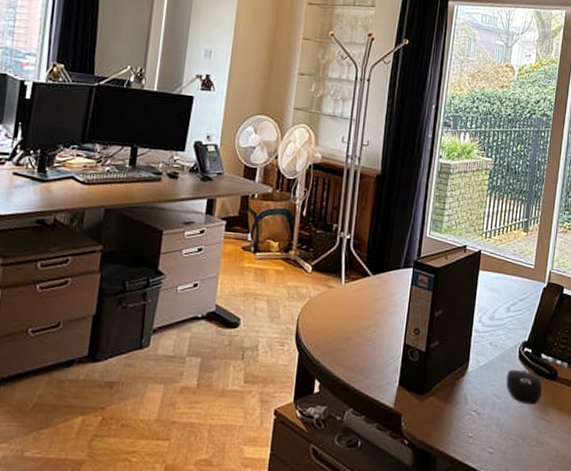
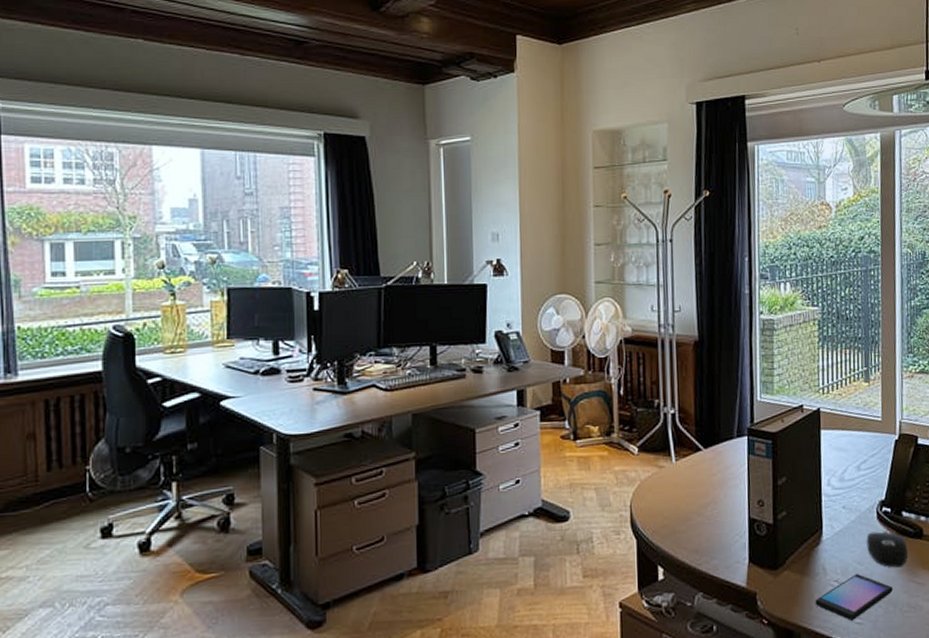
smartphone: none [453,407,524,450] -> present [815,574,893,622]

